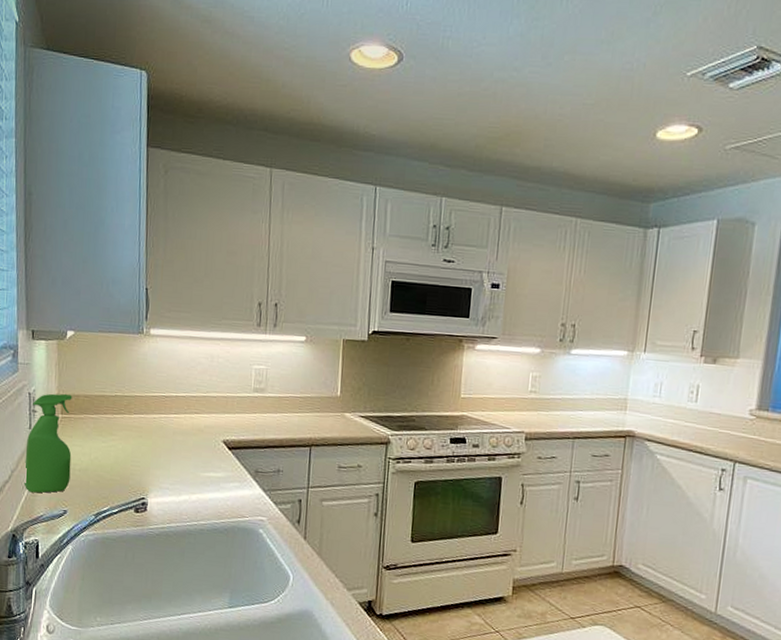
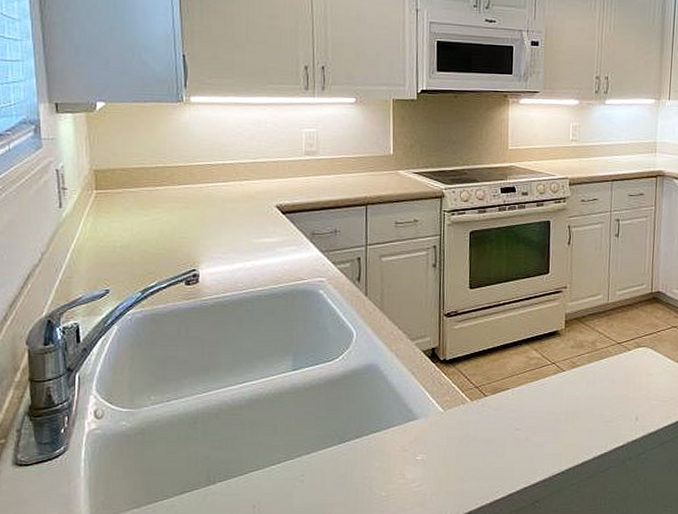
spray bottle: present [24,393,72,493] -> none [56,168,111,275]

